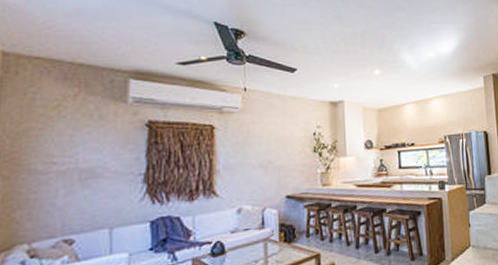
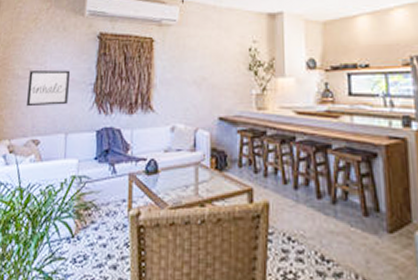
wall art: none [52,161,113,205] -> present [27,70,71,107]

